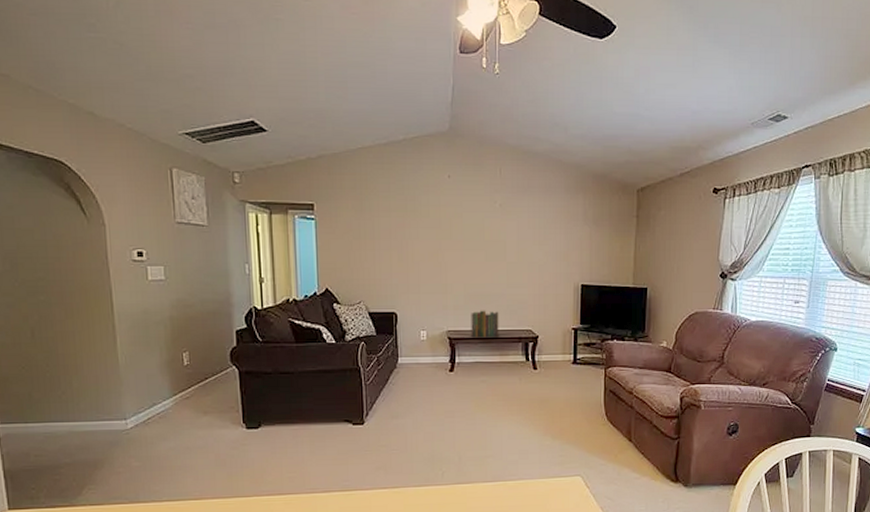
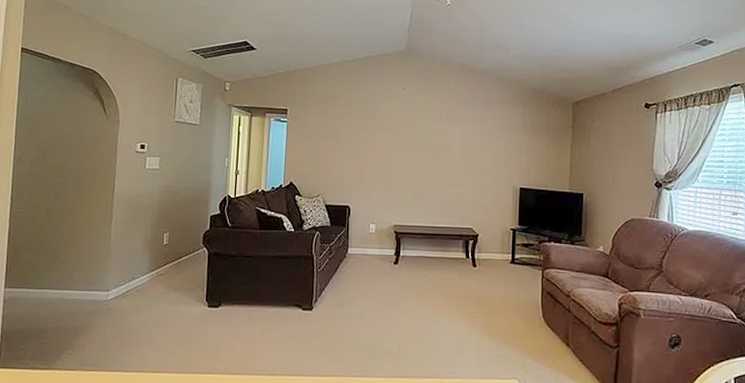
books: present [471,310,499,338] -> none [416,207,442,234]

